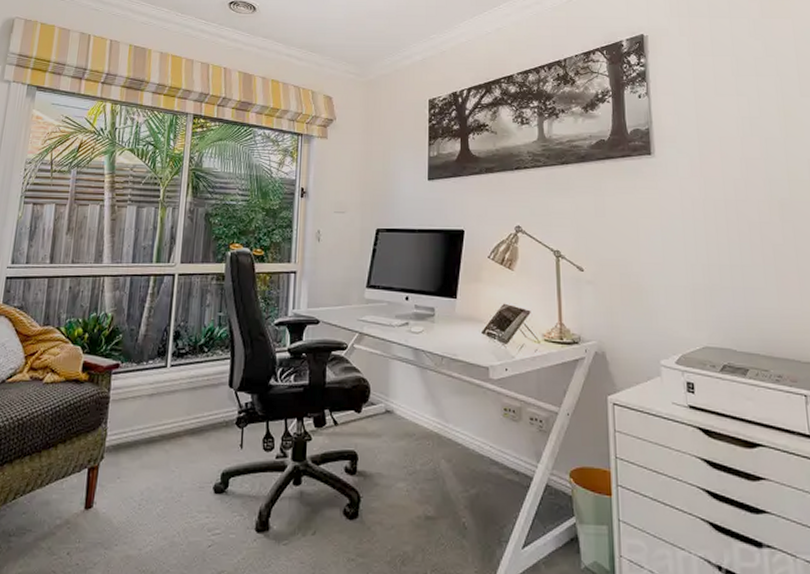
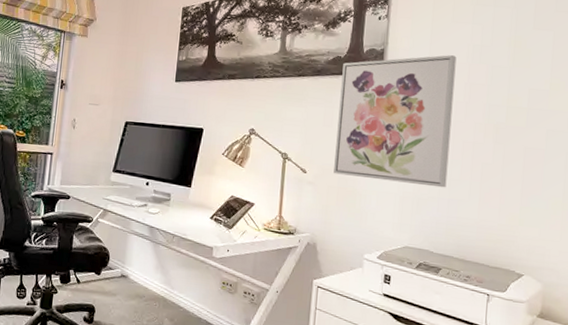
wall art: none [608,130,739,276] -> present [333,55,457,188]

